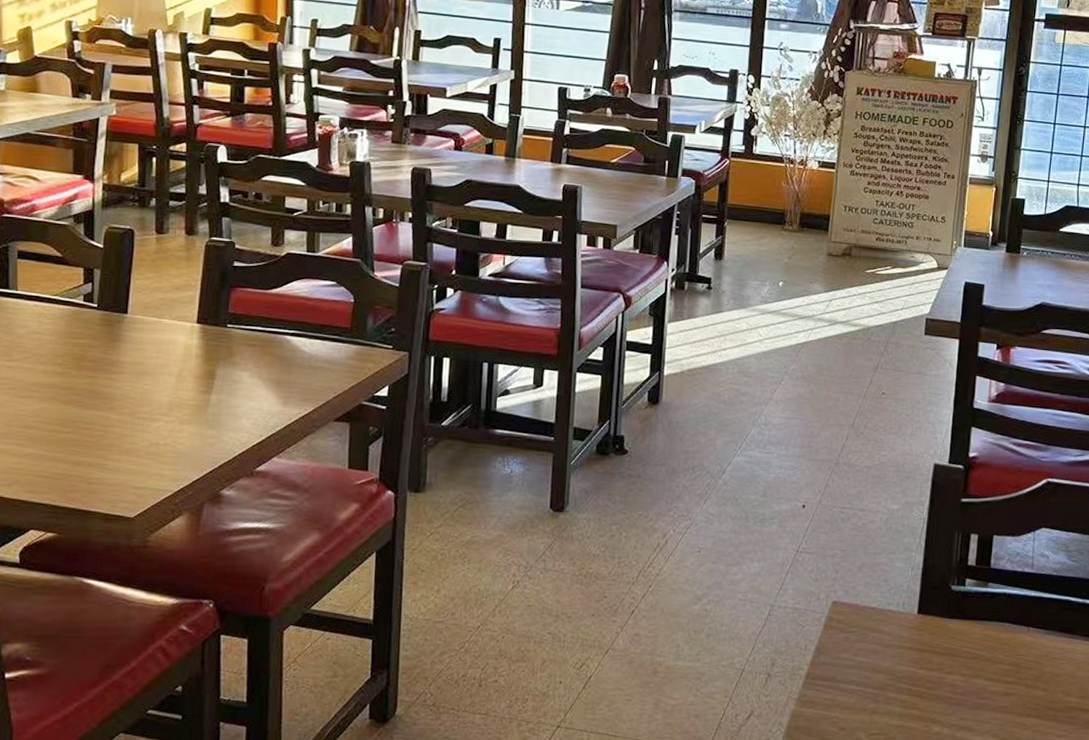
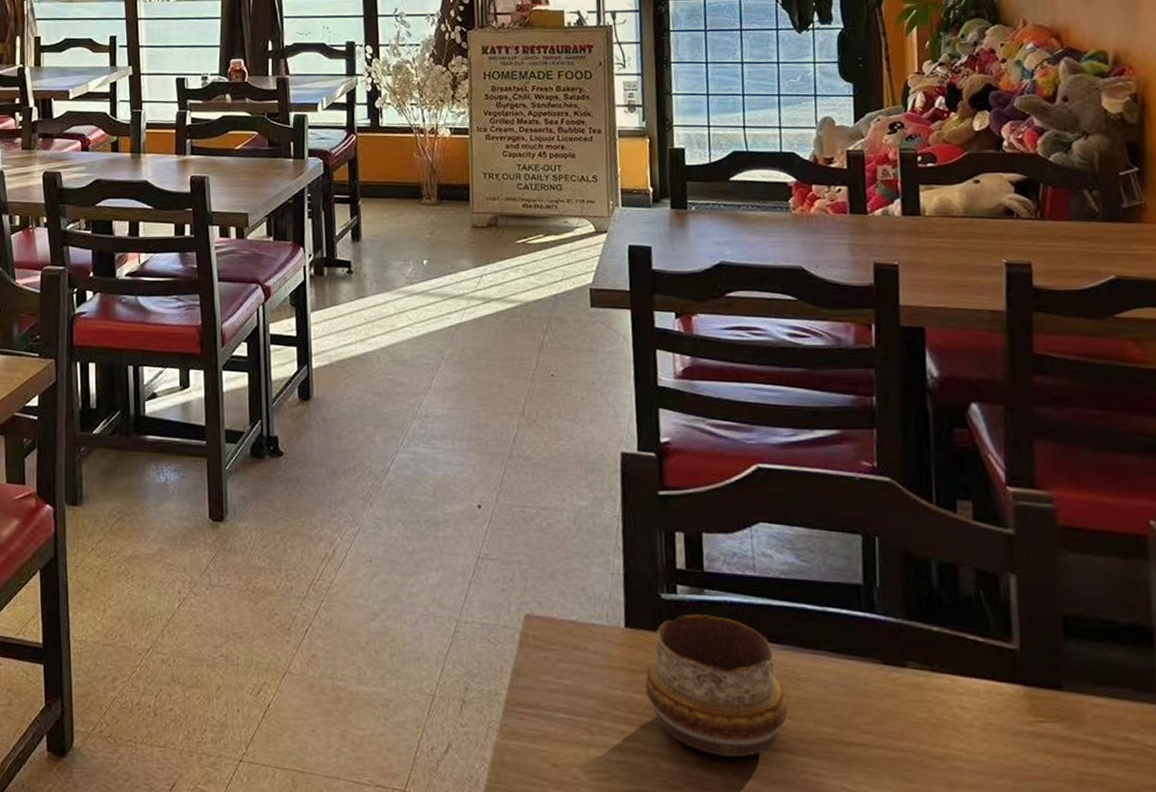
decorative bowl: none [928,604,1044,721] -> present [645,615,789,757]

